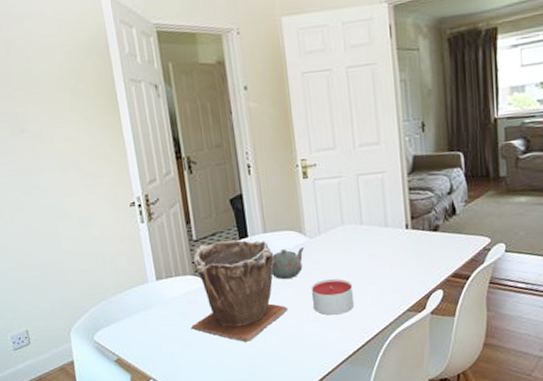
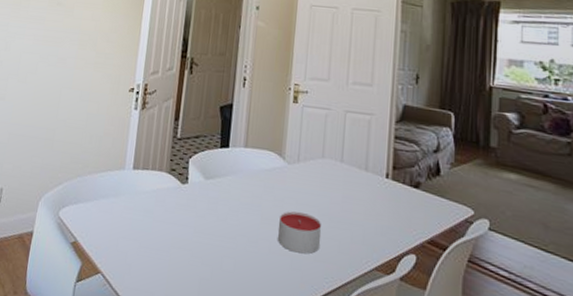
plant pot: present [190,239,288,343] -> none [152,144,252,260]
teapot: present [270,247,305,280] -> none [242,168,281,201]

